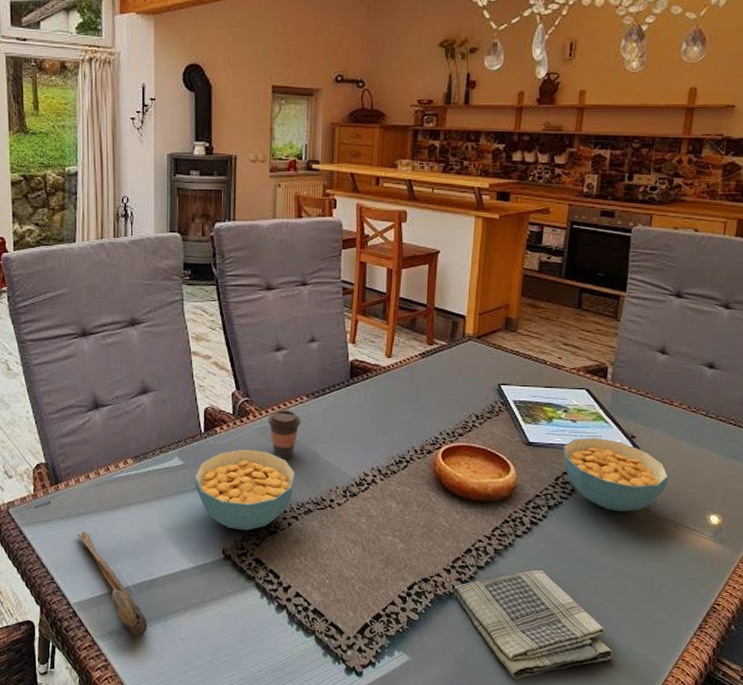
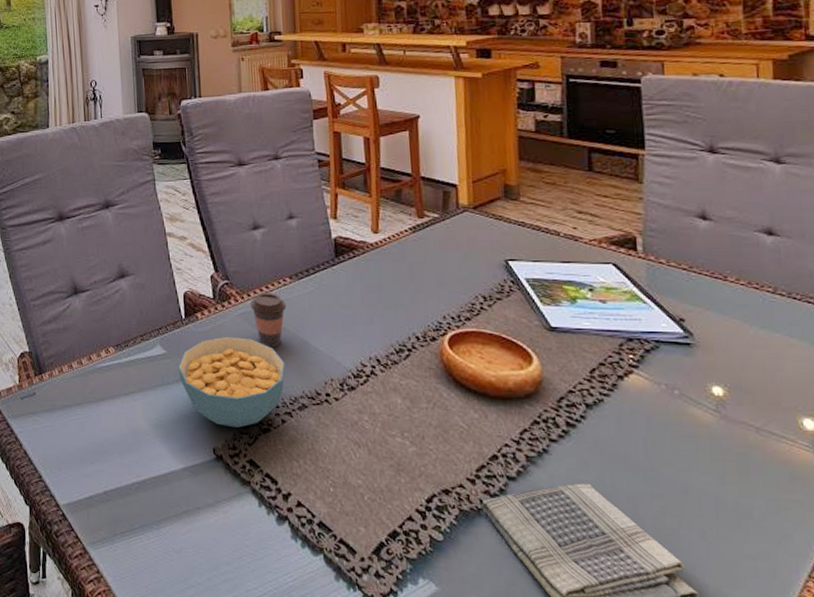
spoon: present [77,531,148,636] -> none [63,425,140,546]
cereal bowl: present [563,438,669,511] -> none [594,322,738,412]

